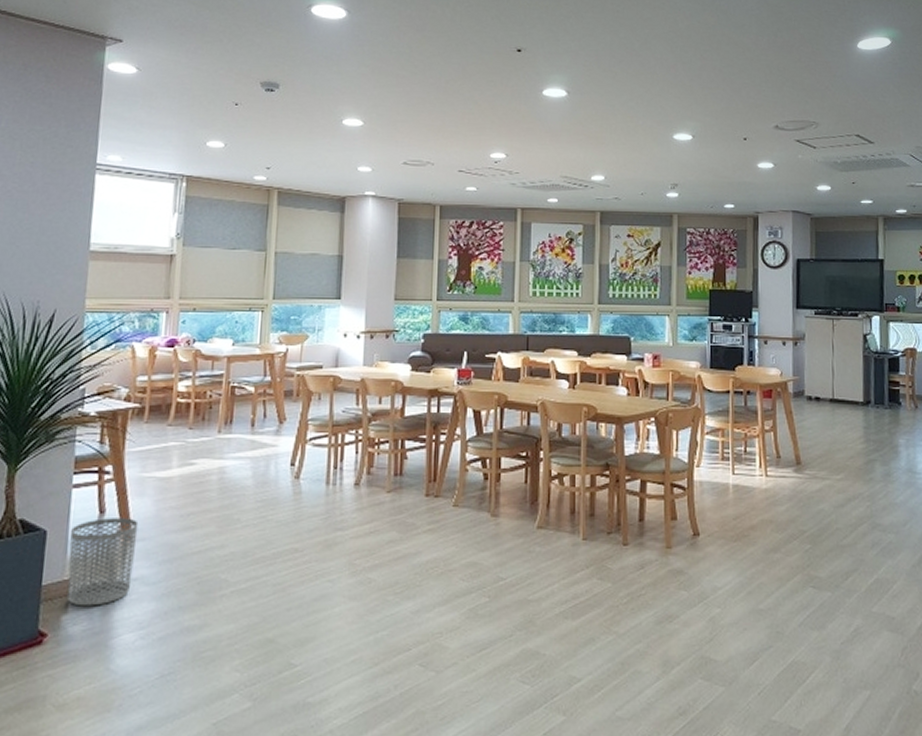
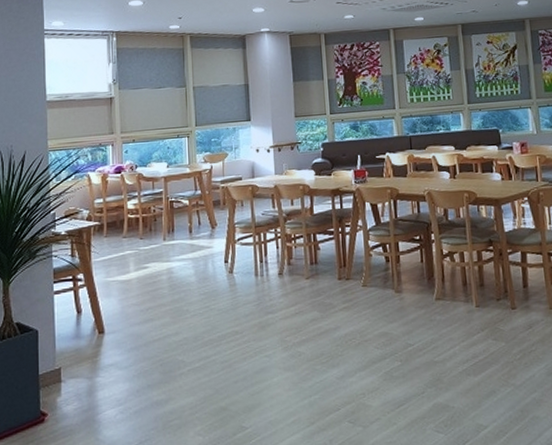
waste bin: present [67,518,139,607] -> none [57,315,109,390]

